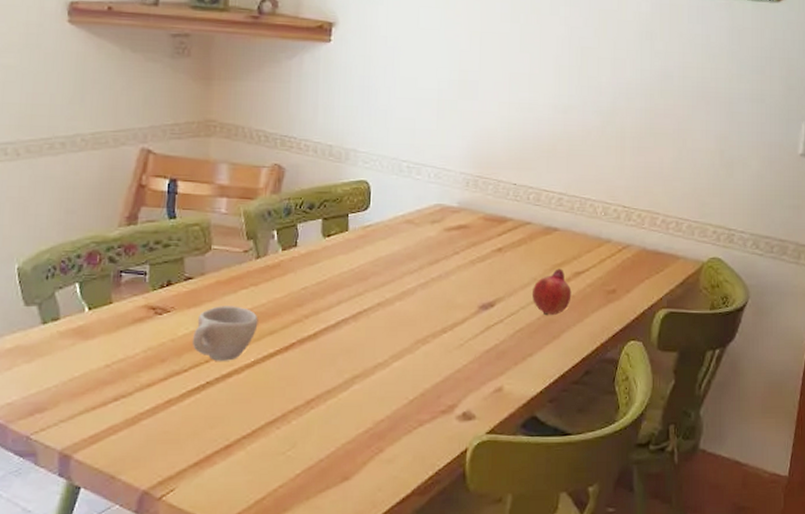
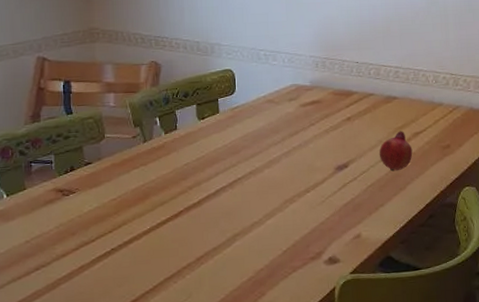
cup: present [192,306,259,361] -> none [96,183,150,231]

